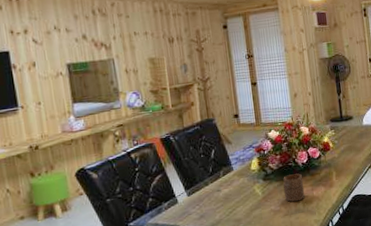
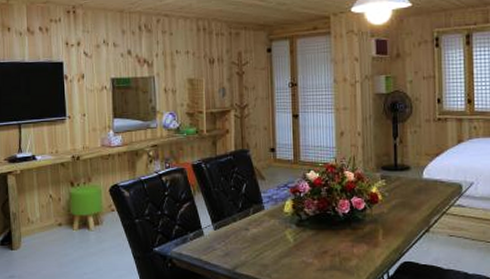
cup: present [283,173,305,202] -> none [318,224,343,257]

